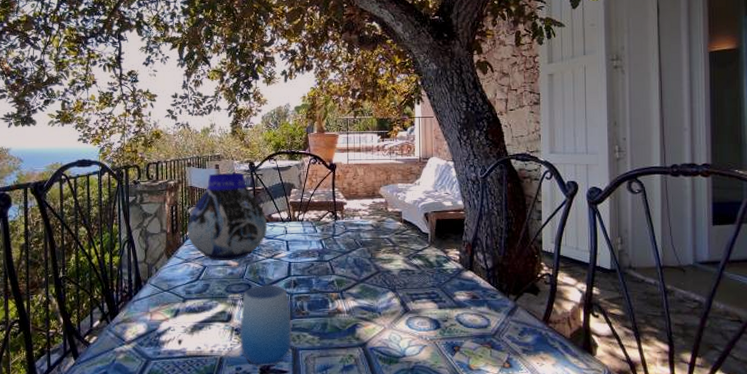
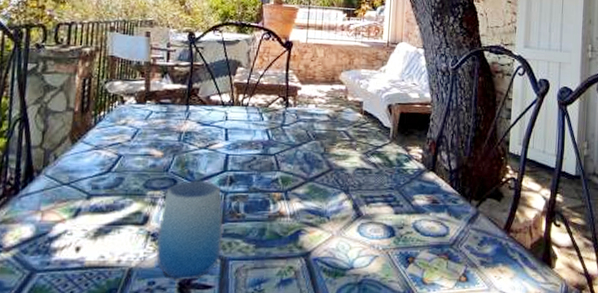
vase: present [187,172,268,260] -> none [101,41,205,149]

